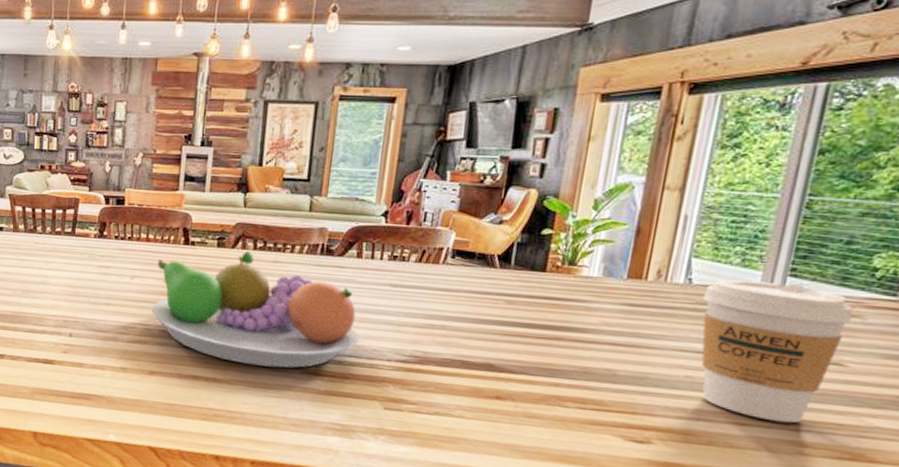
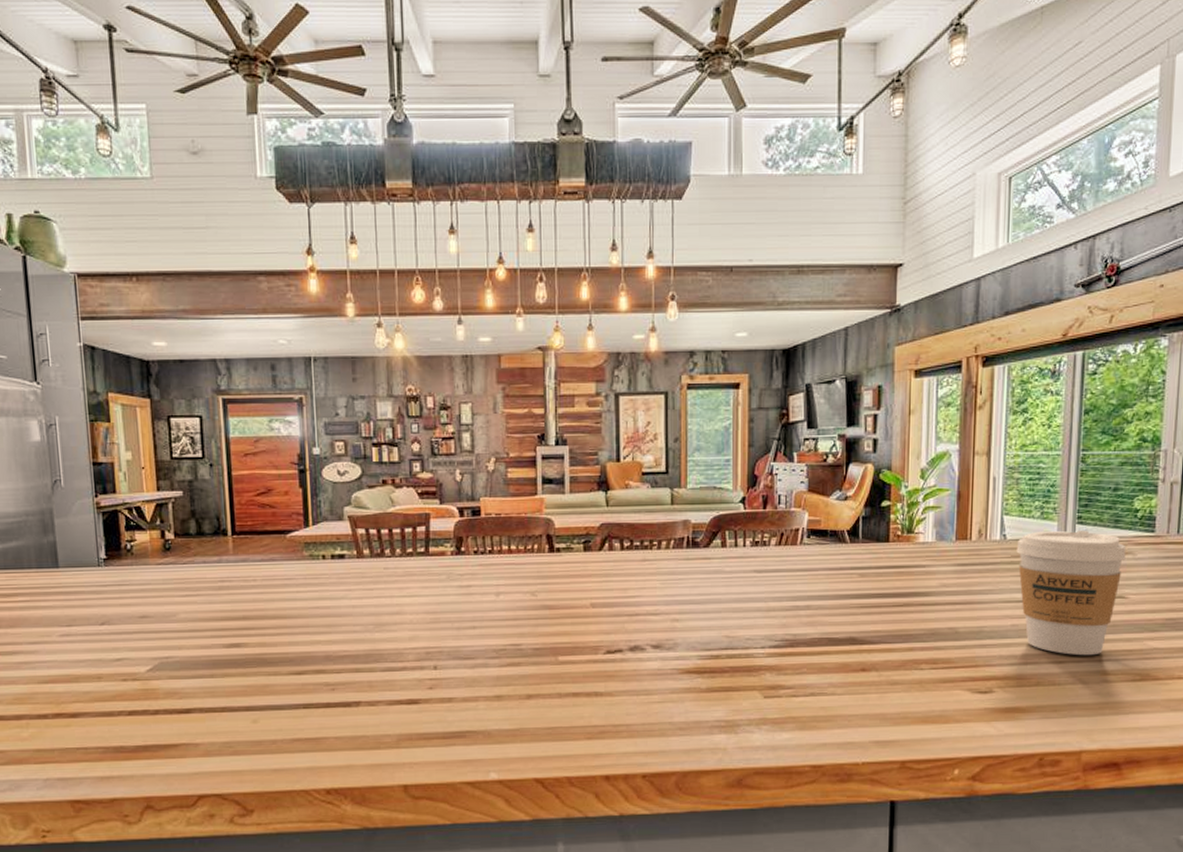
fruit bowl: present [152,250,360,368] -> none [522,551,734,673]

